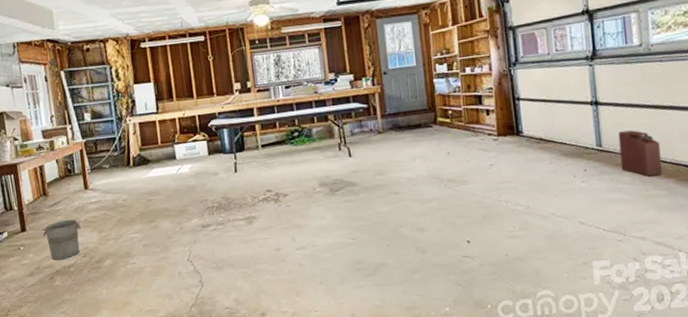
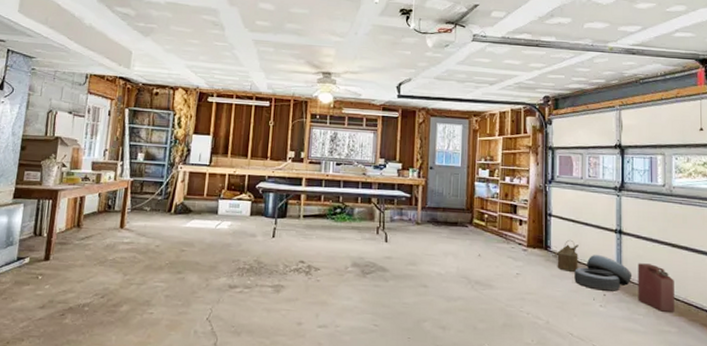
bucket: present [42,219,81,260] -> none [65,255,107,297]
watering can: none [527,120,555,154] -> present [554,239,579,272]
tire: none [551,130,614,167] -> present [574,255,633,292]

